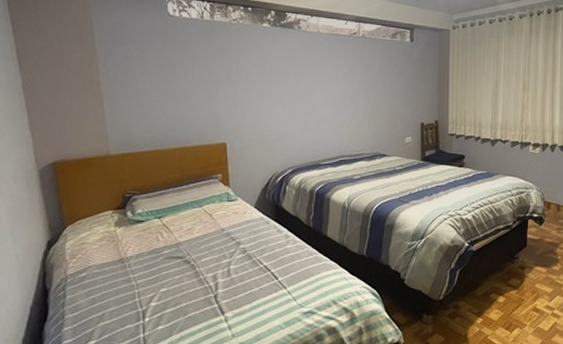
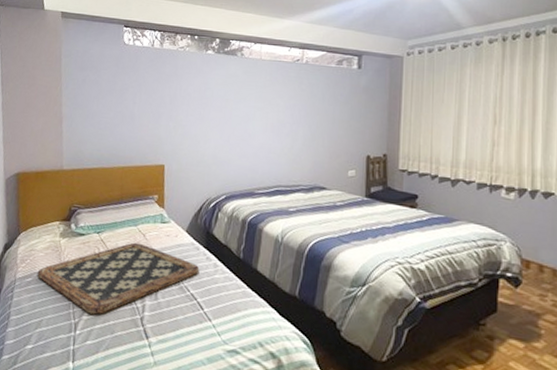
tray: none [92,223,271,300] -> present [37,242,200,315]

